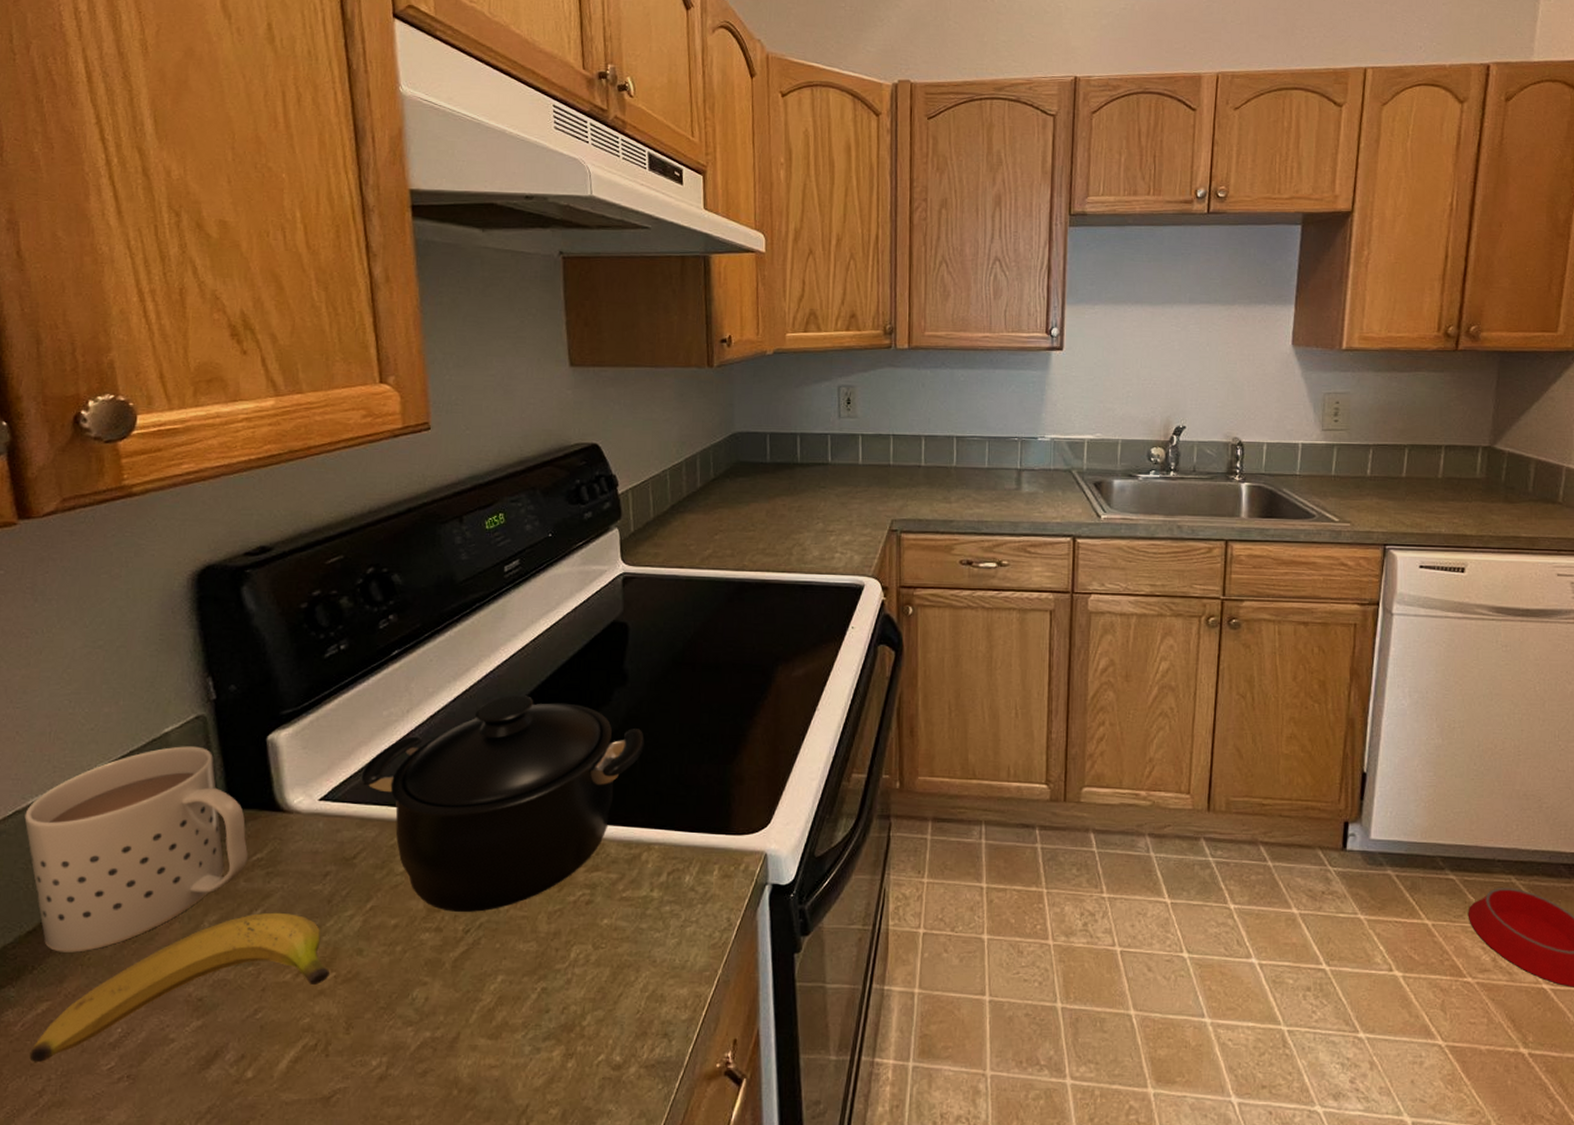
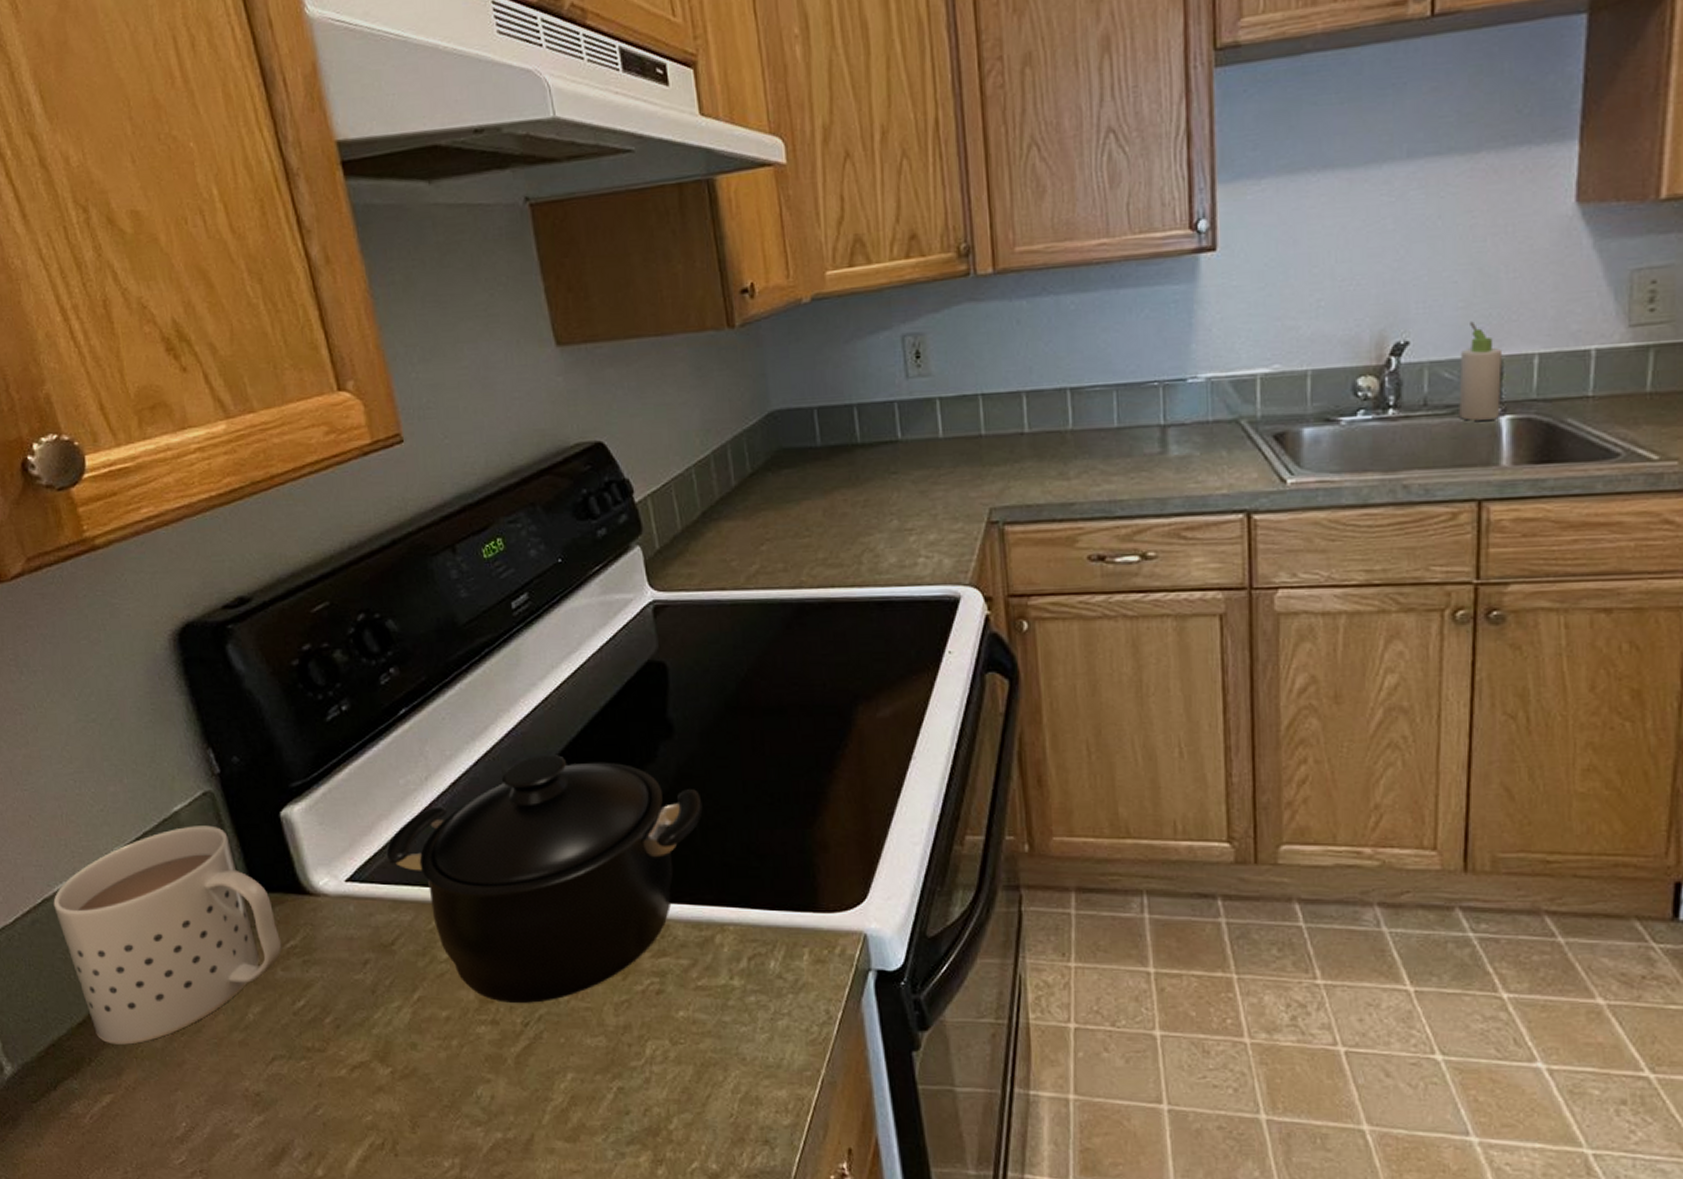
fruit: present [29,912,331,1063] -> none [103,1003,387,1156]
bottle: none [1216,417,1245,485] -> present [1459,321,1503,421]

